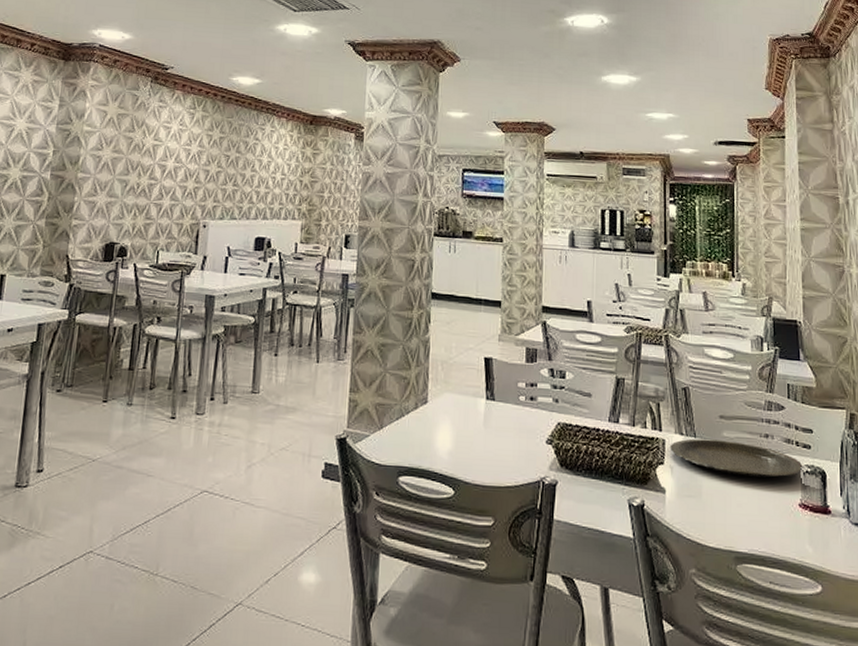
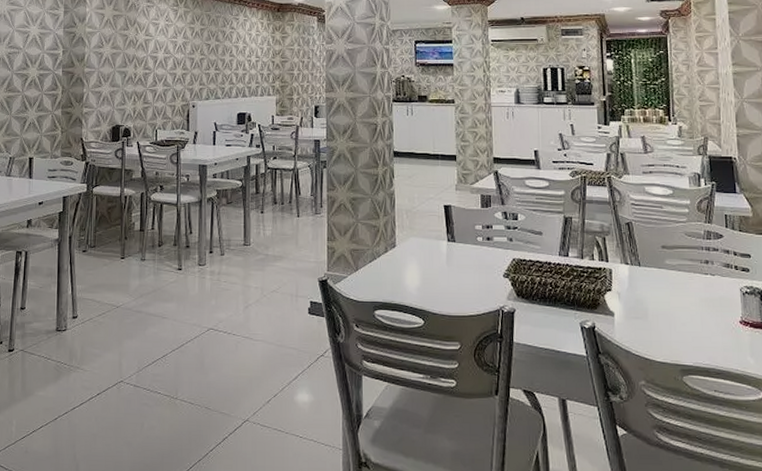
plate: present [670,438,803,478] -> none [616,267,742,299]

